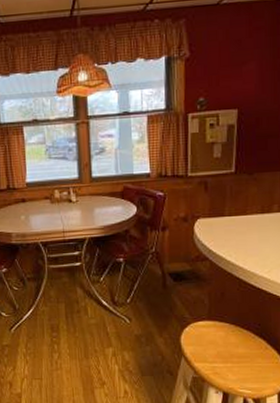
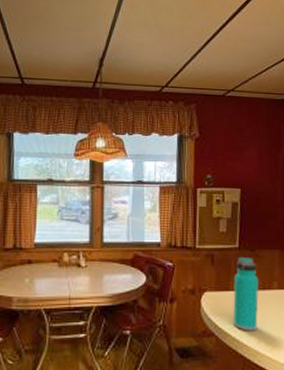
water bottle: none [227,181,257,255] -> present [232,257,259,331]

